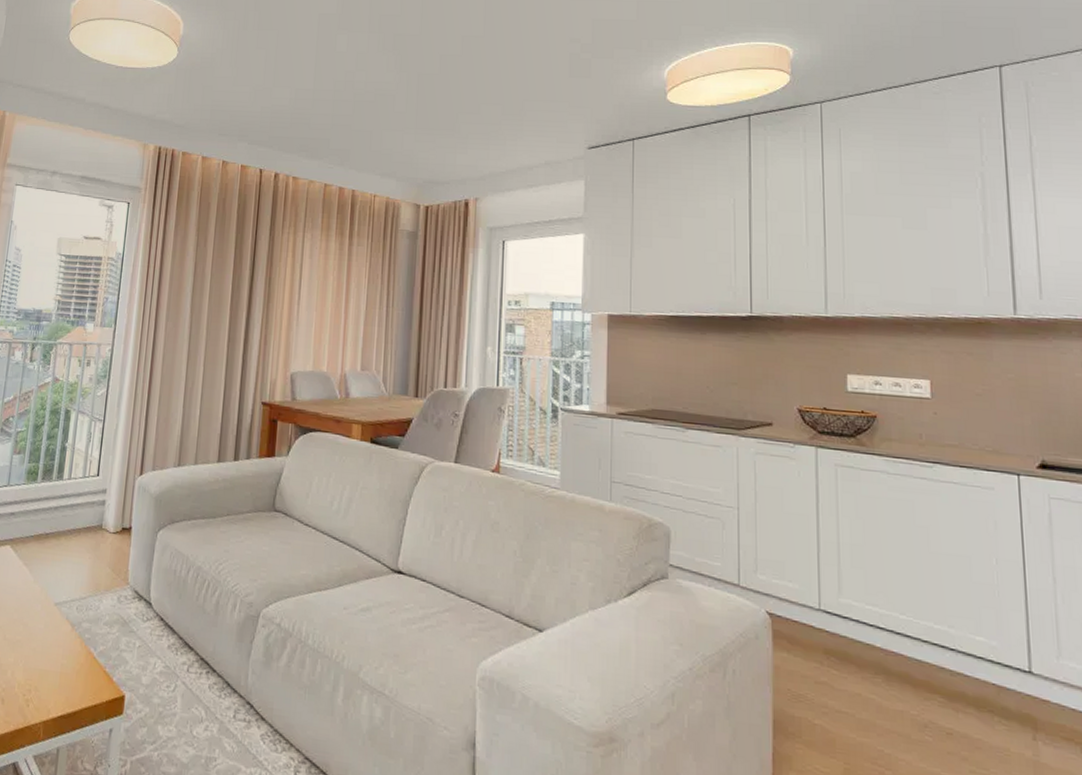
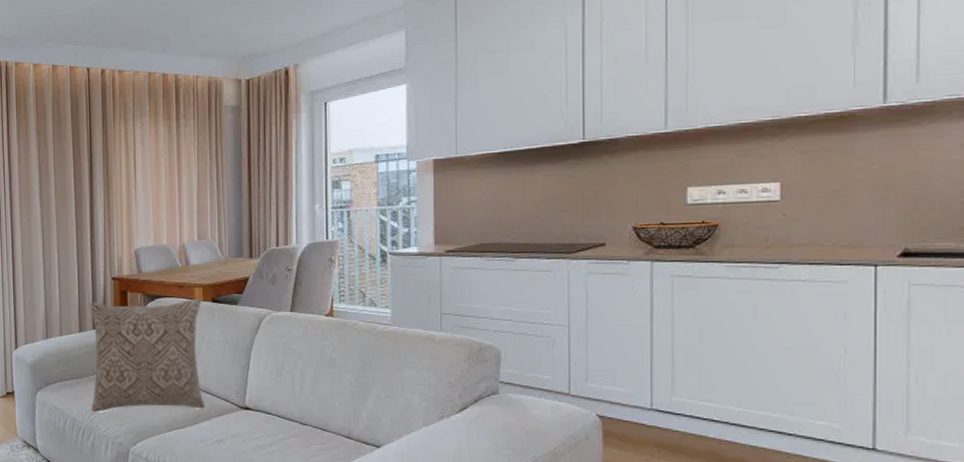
pillow: none [220,428,359,568] -> present [90,298,206,413]

